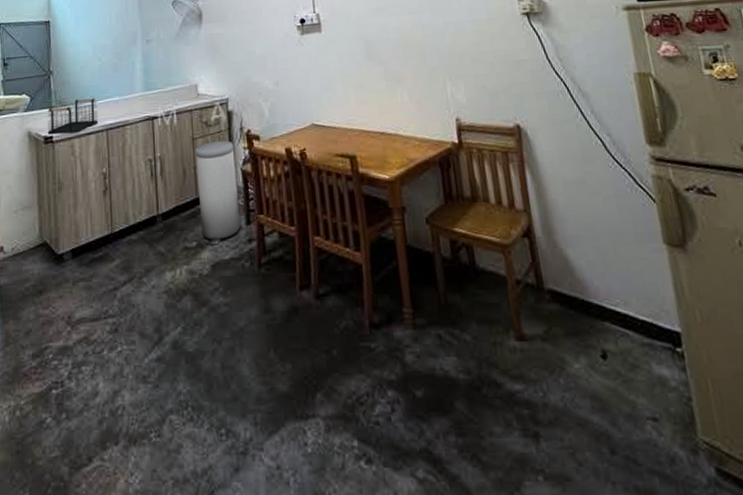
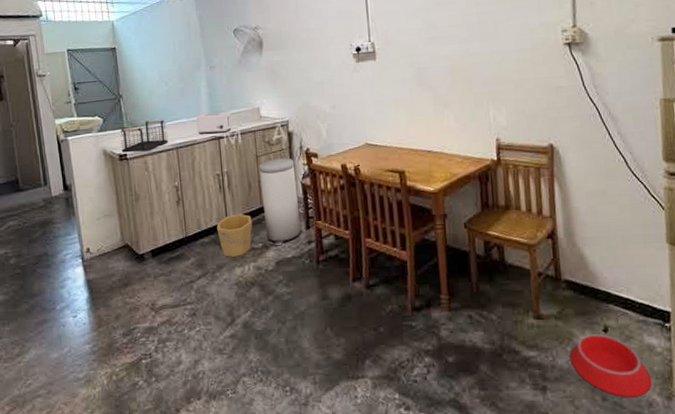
toaster: none [130,89,167,114] -> present [196,112,232,134]
bucket: none [146,206,188,258] -> present [216,214,254,257]
pet bowl: none [563,361,671,450] -> present [569,334,652,398]

